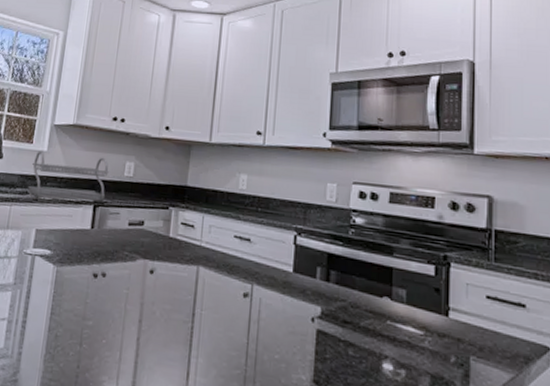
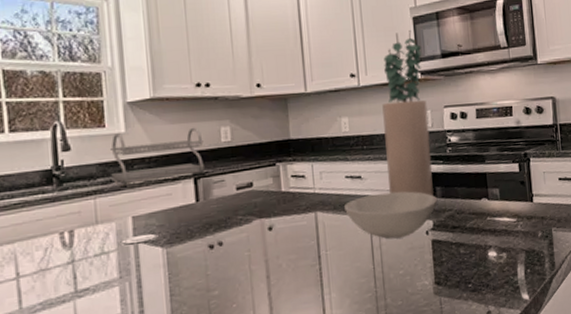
soup bowl: none [228,261,331,318] -> present [344,191,438,239]
vase: none [277,96,337,280] -> present [382,30,434,197]

